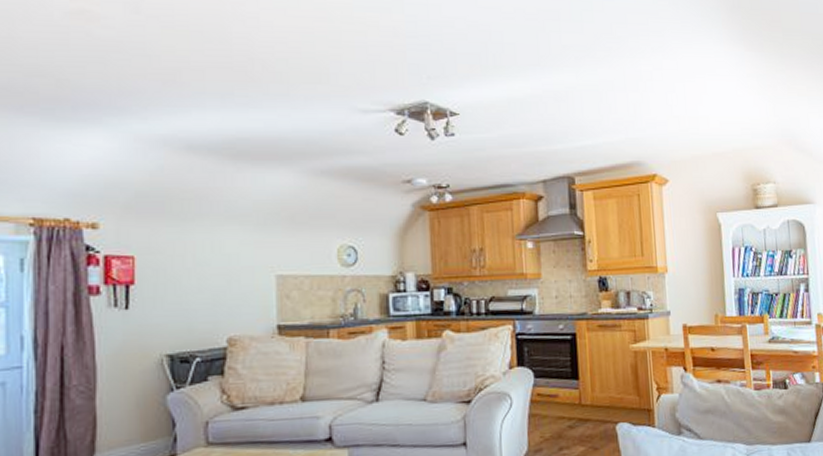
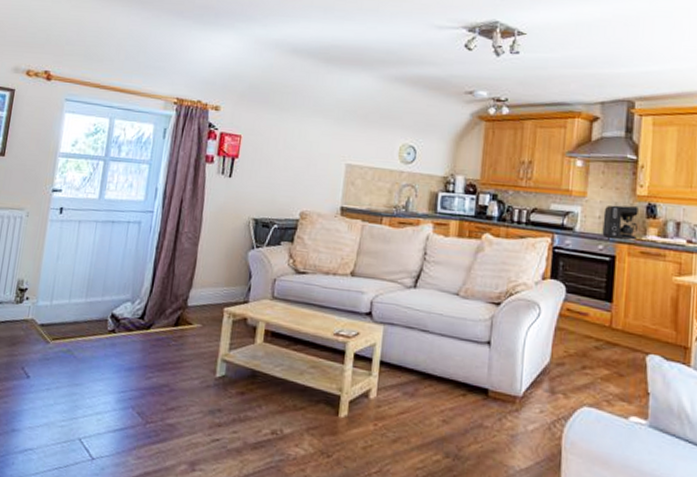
coffee maker: none [559,282,593,317] -> present [602,205,638,239]

